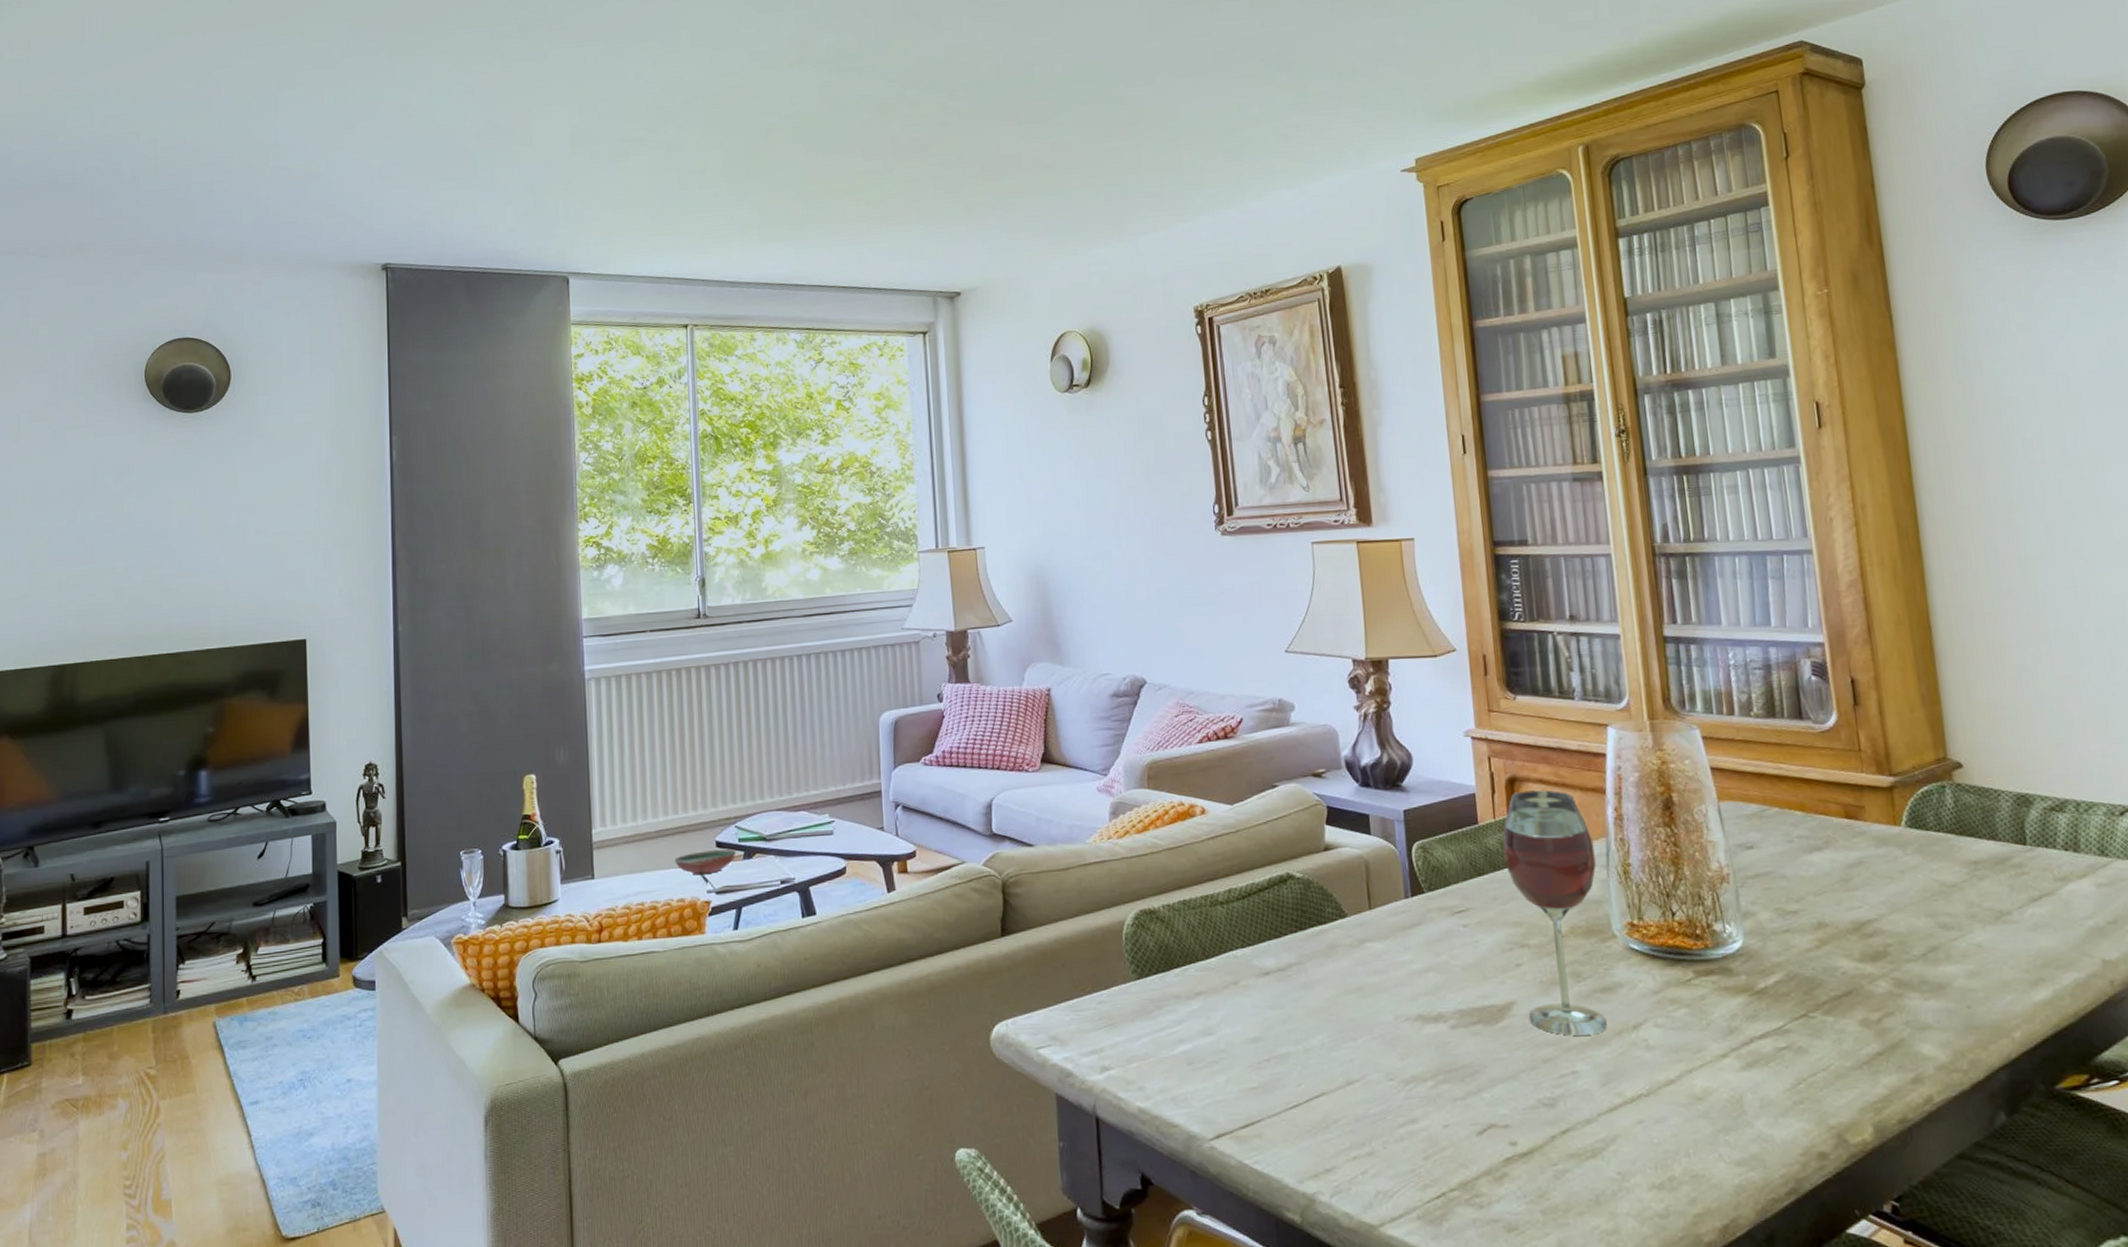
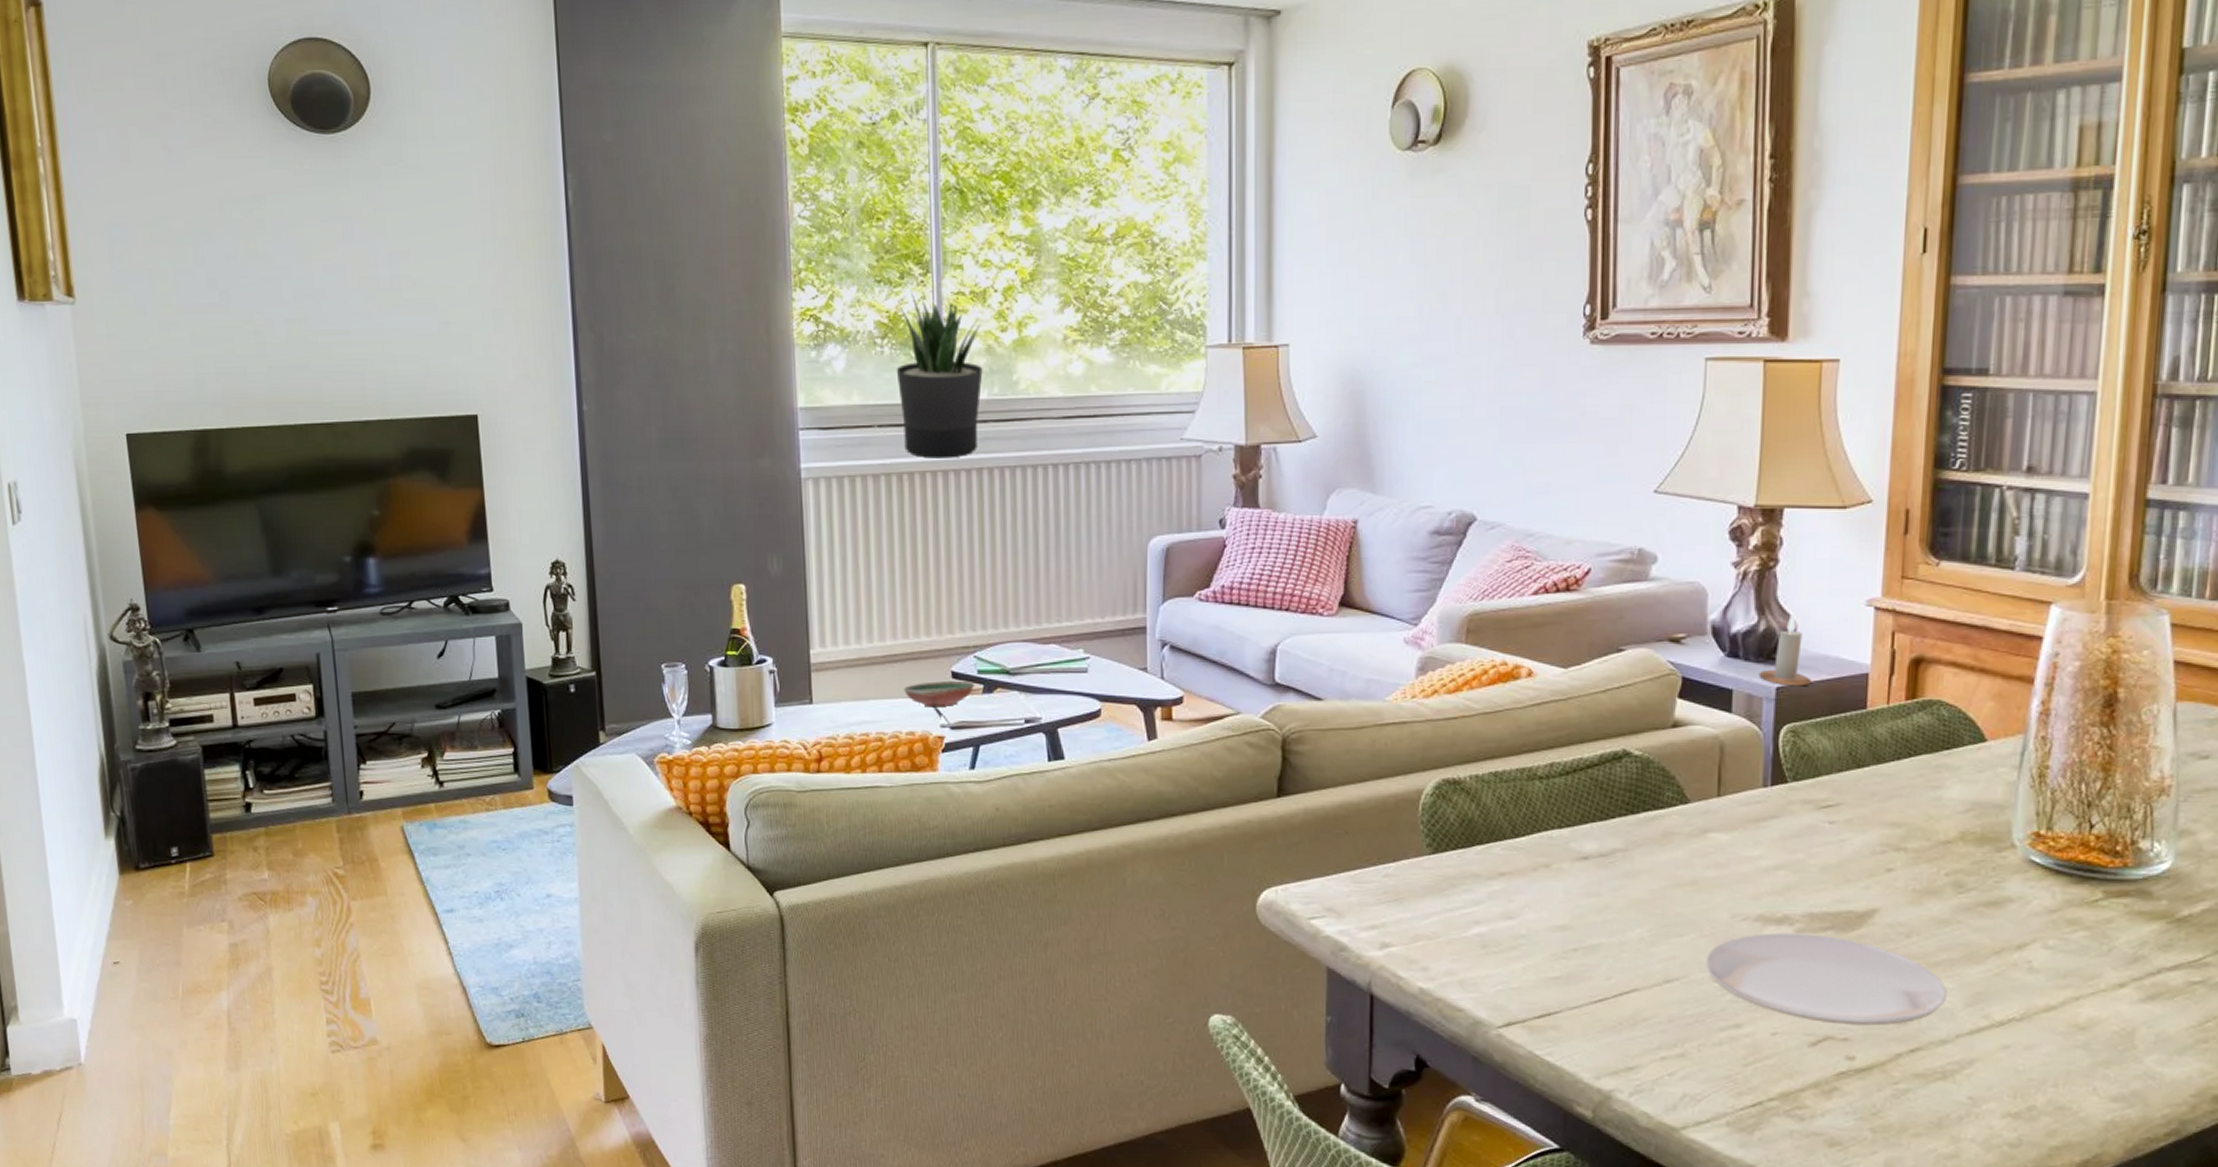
planter: none [665,518,737,656] -> present [896,291,983,458]
plate: none [1378,1029,1584,1113] -> present [1705,933,1947,1026]
candle: none [1388,745,1430,809] -> present [1758,613,1811,687]
wineglass: present [1502,790,1607,1036] -> none [1892,674,2008,951]

